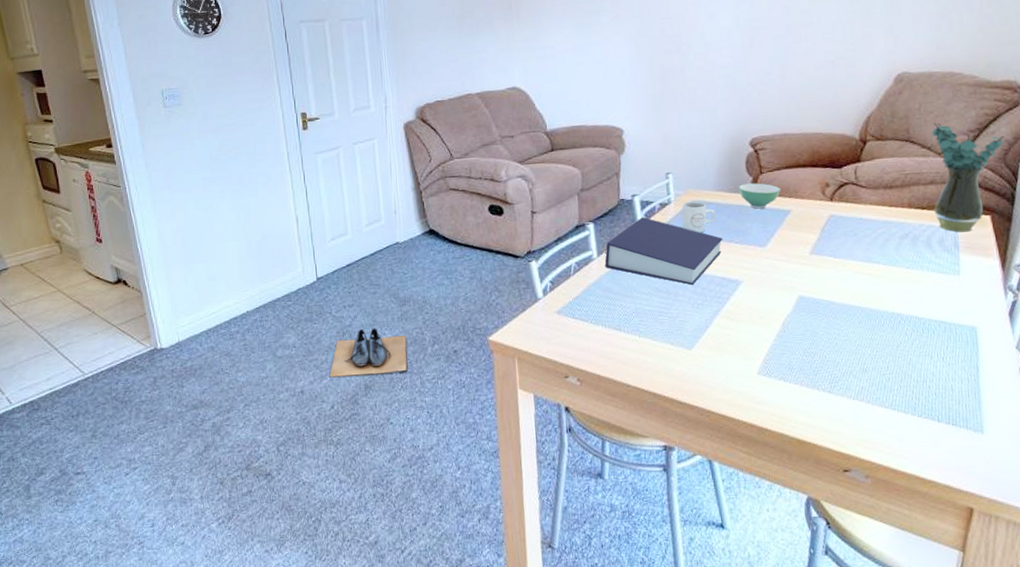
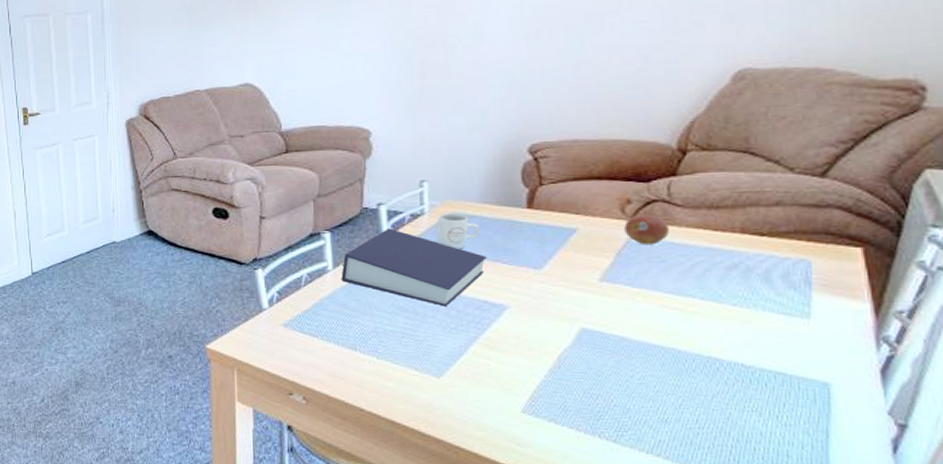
shoe: present [329,328,408,378] -> none [41,326,121,375]
bowl: present [738,183,781,209] -> none [510,196,566,226]
fruit: none [825,195,858,222] -> present [624,214,669,245]
vase: present [932,122,1004,232] -> none [778,130,892,266]

